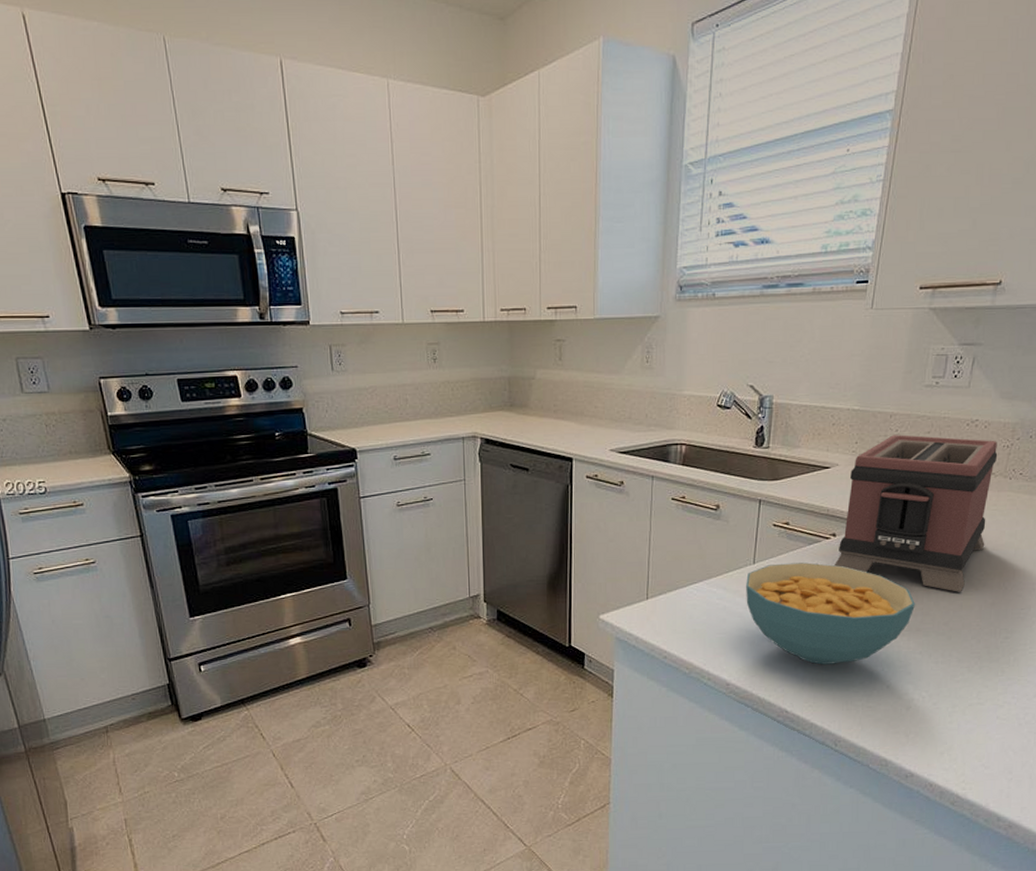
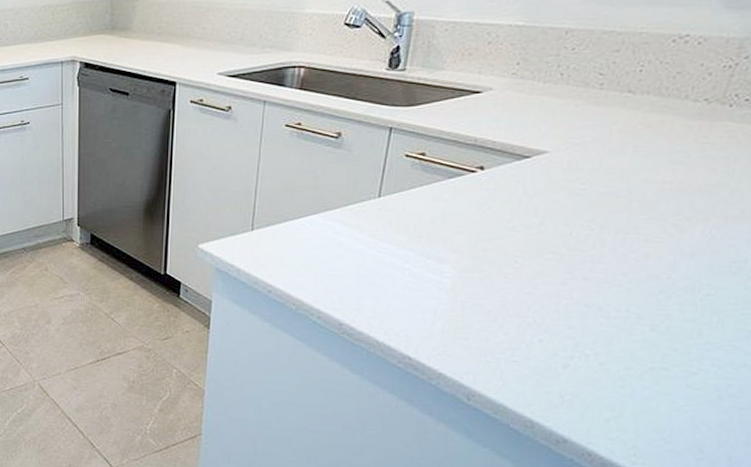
cereal bowl: present [746,562,915,665] -> none [367,198,584,311]
toaster: present [835,435,998,592] -> none [480,54,715,239]

